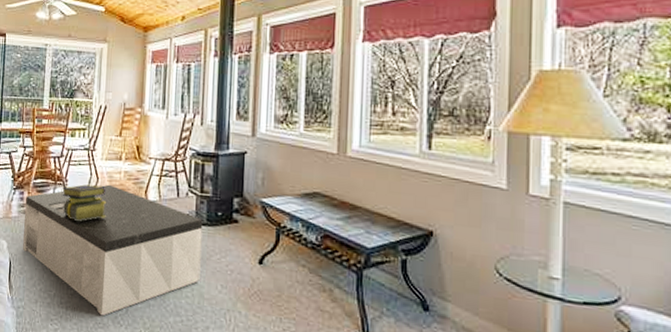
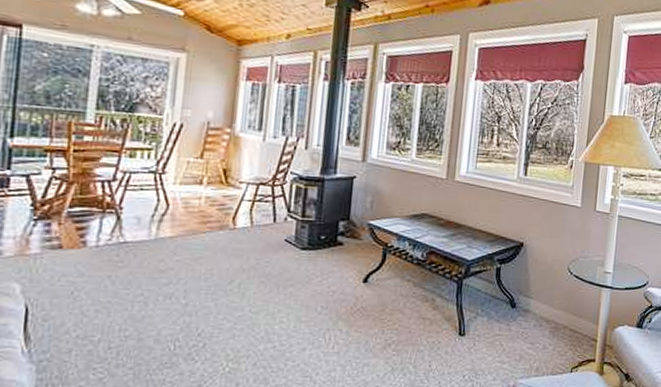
coffee table: present [23,184,203,316] -> none [49,211,303,355]
stack of books: present [62,184,107,222] -> none [113,212,180,255]

